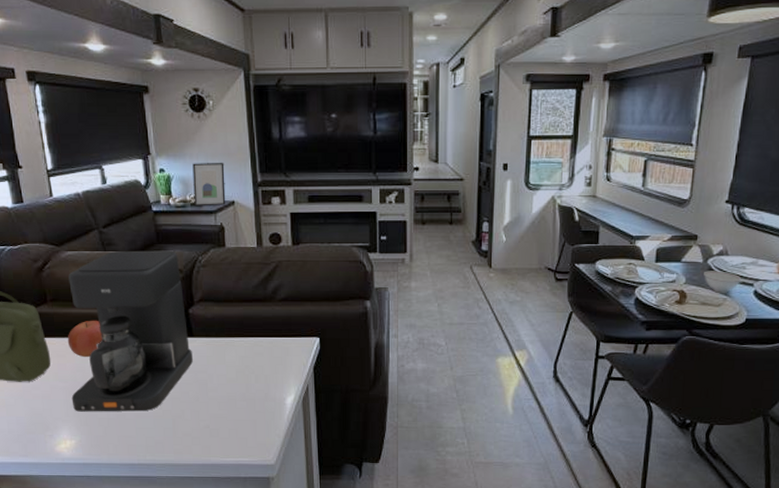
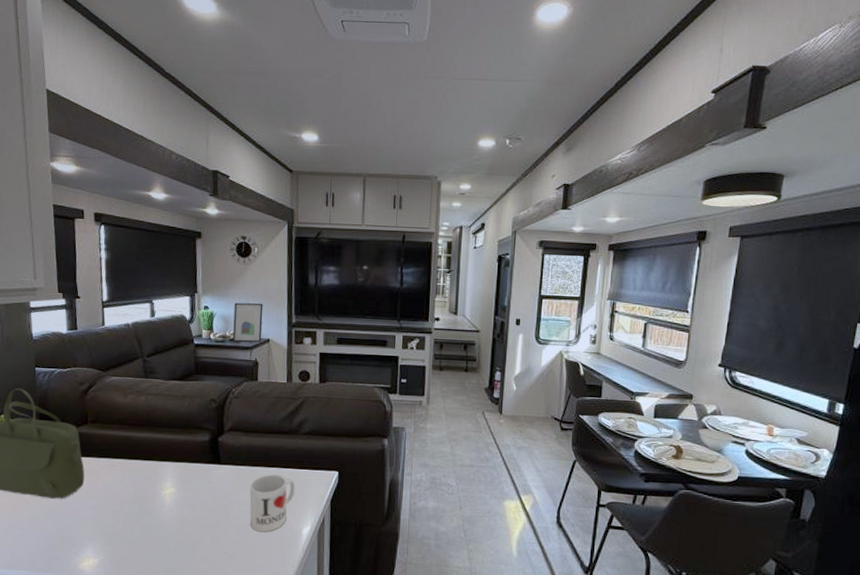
fruit: present [67,320,102,357] -> none [102,442,135,478]
coffee maker: present [68,250,193,412] -> none [99,379,218,534]
mug: none [227,344,276,404] -> present [249,474,296,533]

